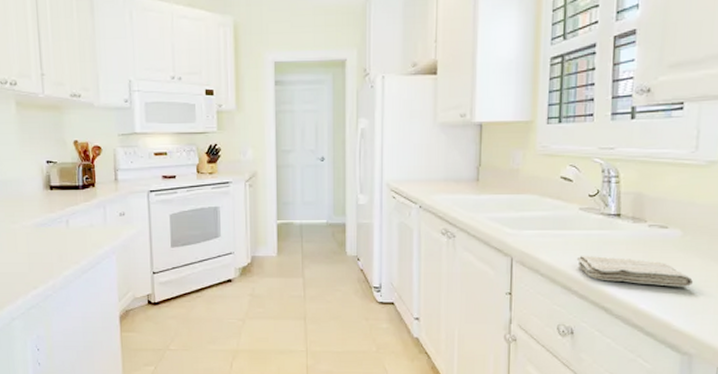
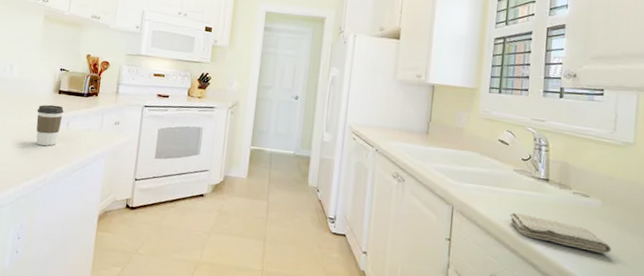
coffee cup: none [29,203,61,249] -> present [36,104,64,146]

